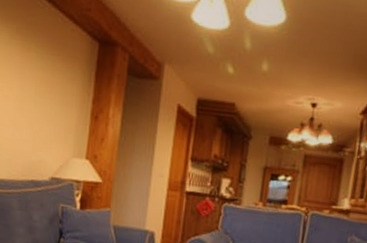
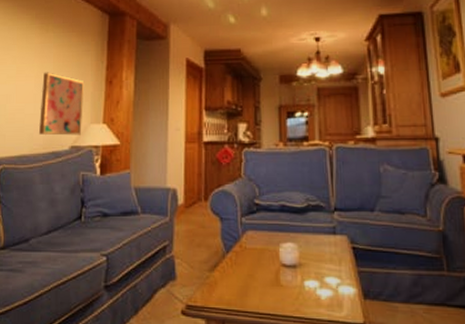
wall art: none [18,95,69,168] -> present [39,72,85,136]

